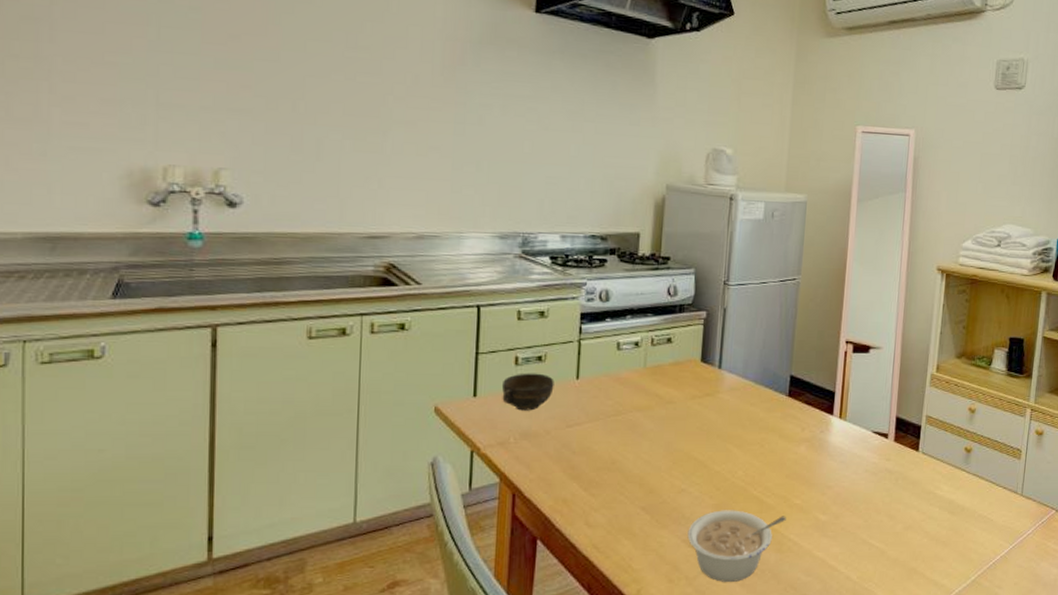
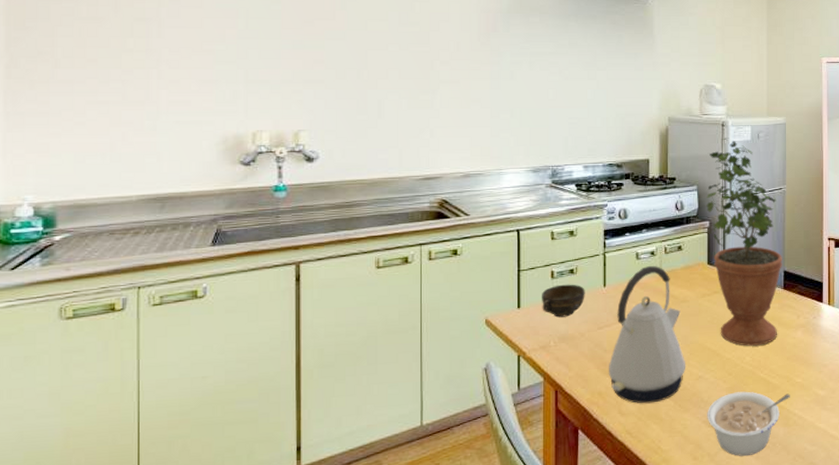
kettle: none [575,358,668,516] -> present [608,265,686,404]
potted plant: none [704,214,790,459] -> present [706,138,782,346]

